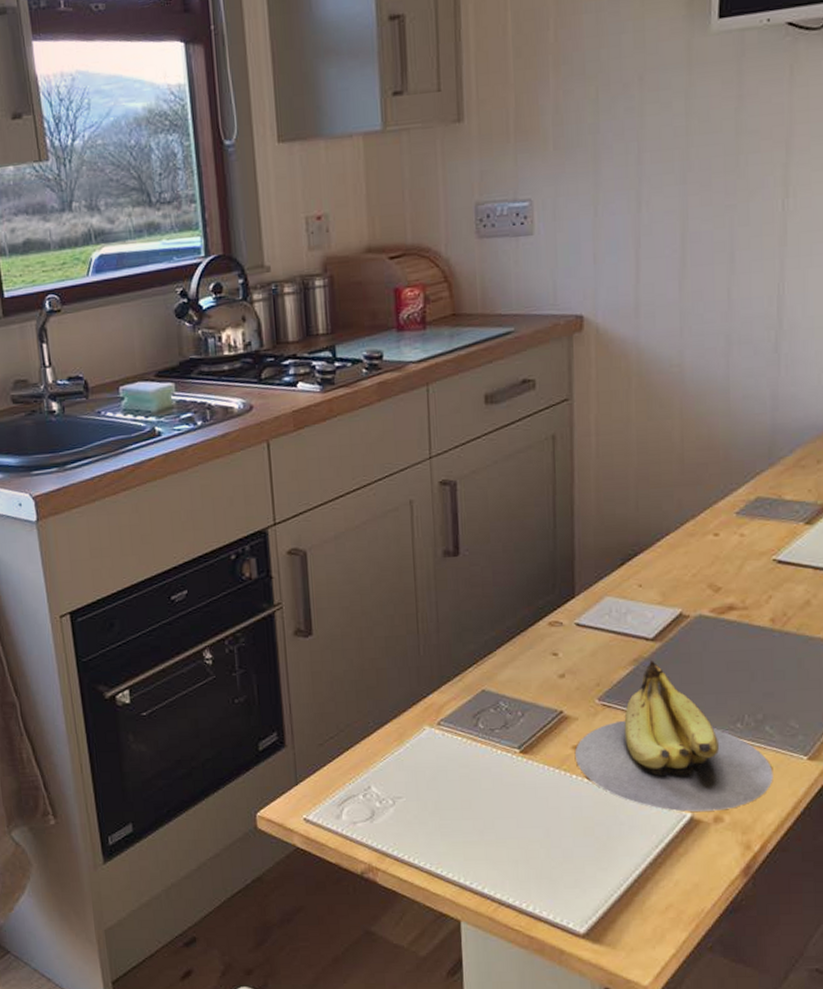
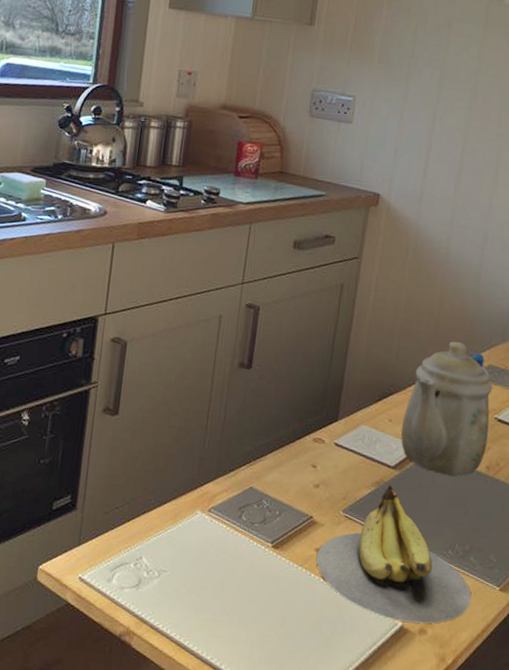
teapot: none [655,476,767,638] -> present [401,341,493,477]

